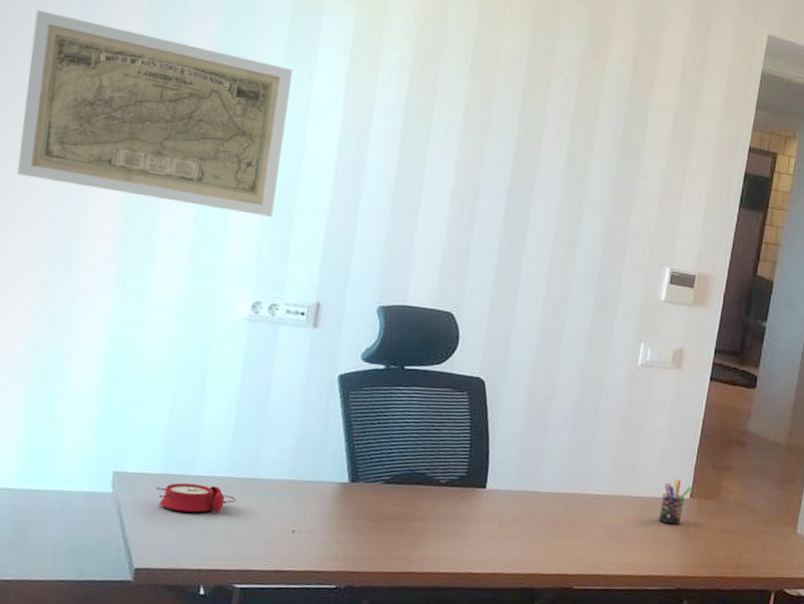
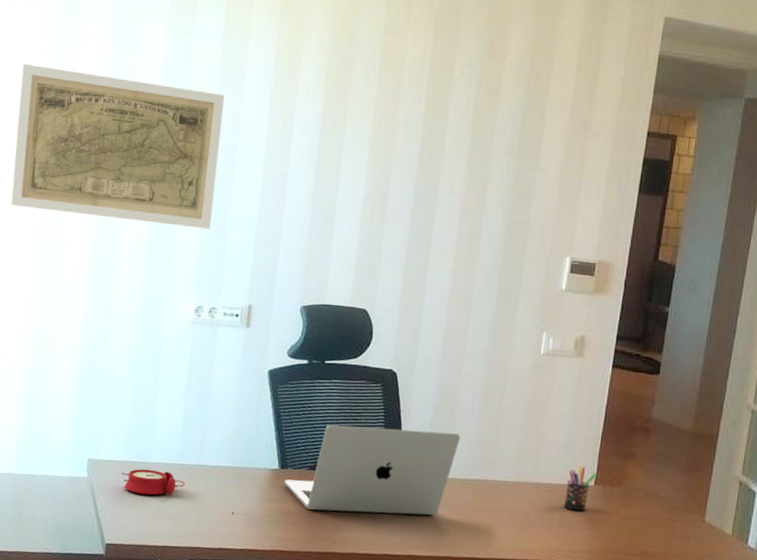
laptop: none [355,434,553,531] -> present [285,424,461,515]

